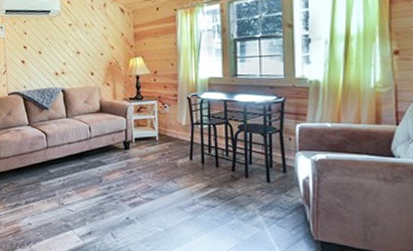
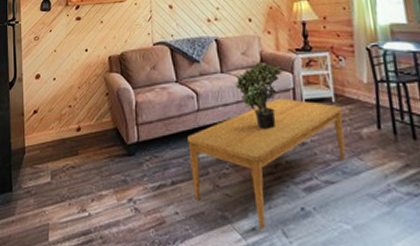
coffee table: none [38,137,164,233] -> present [187,98,346,230]
potted plant: none [78,109,119,161] -> present [235,62,284,129]

